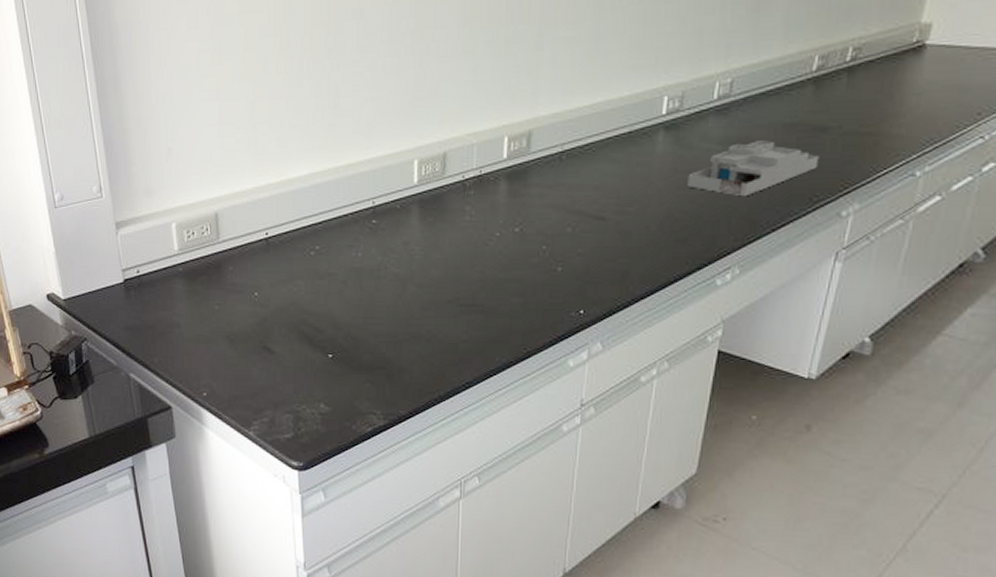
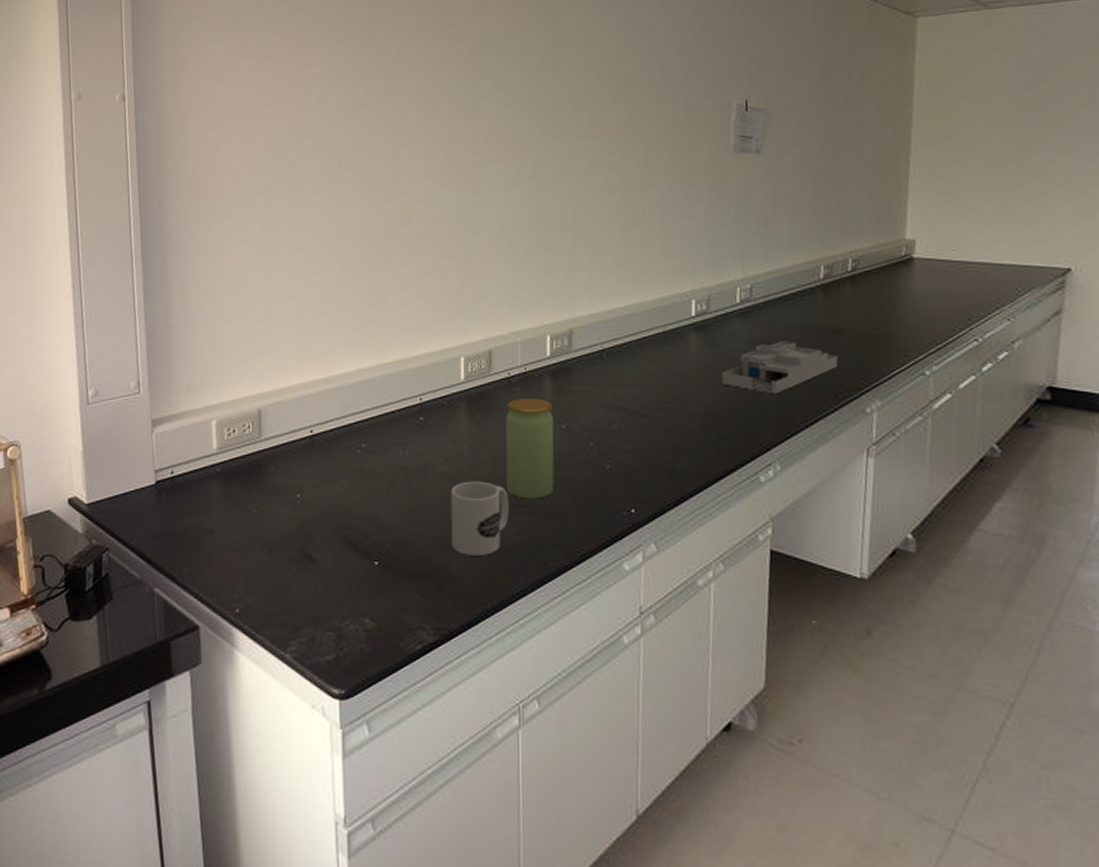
mug: none [401,282,458,351] -> present [451,481,509,556]
jar: none [457,202,508,300] -> present [506,399,555,499]

